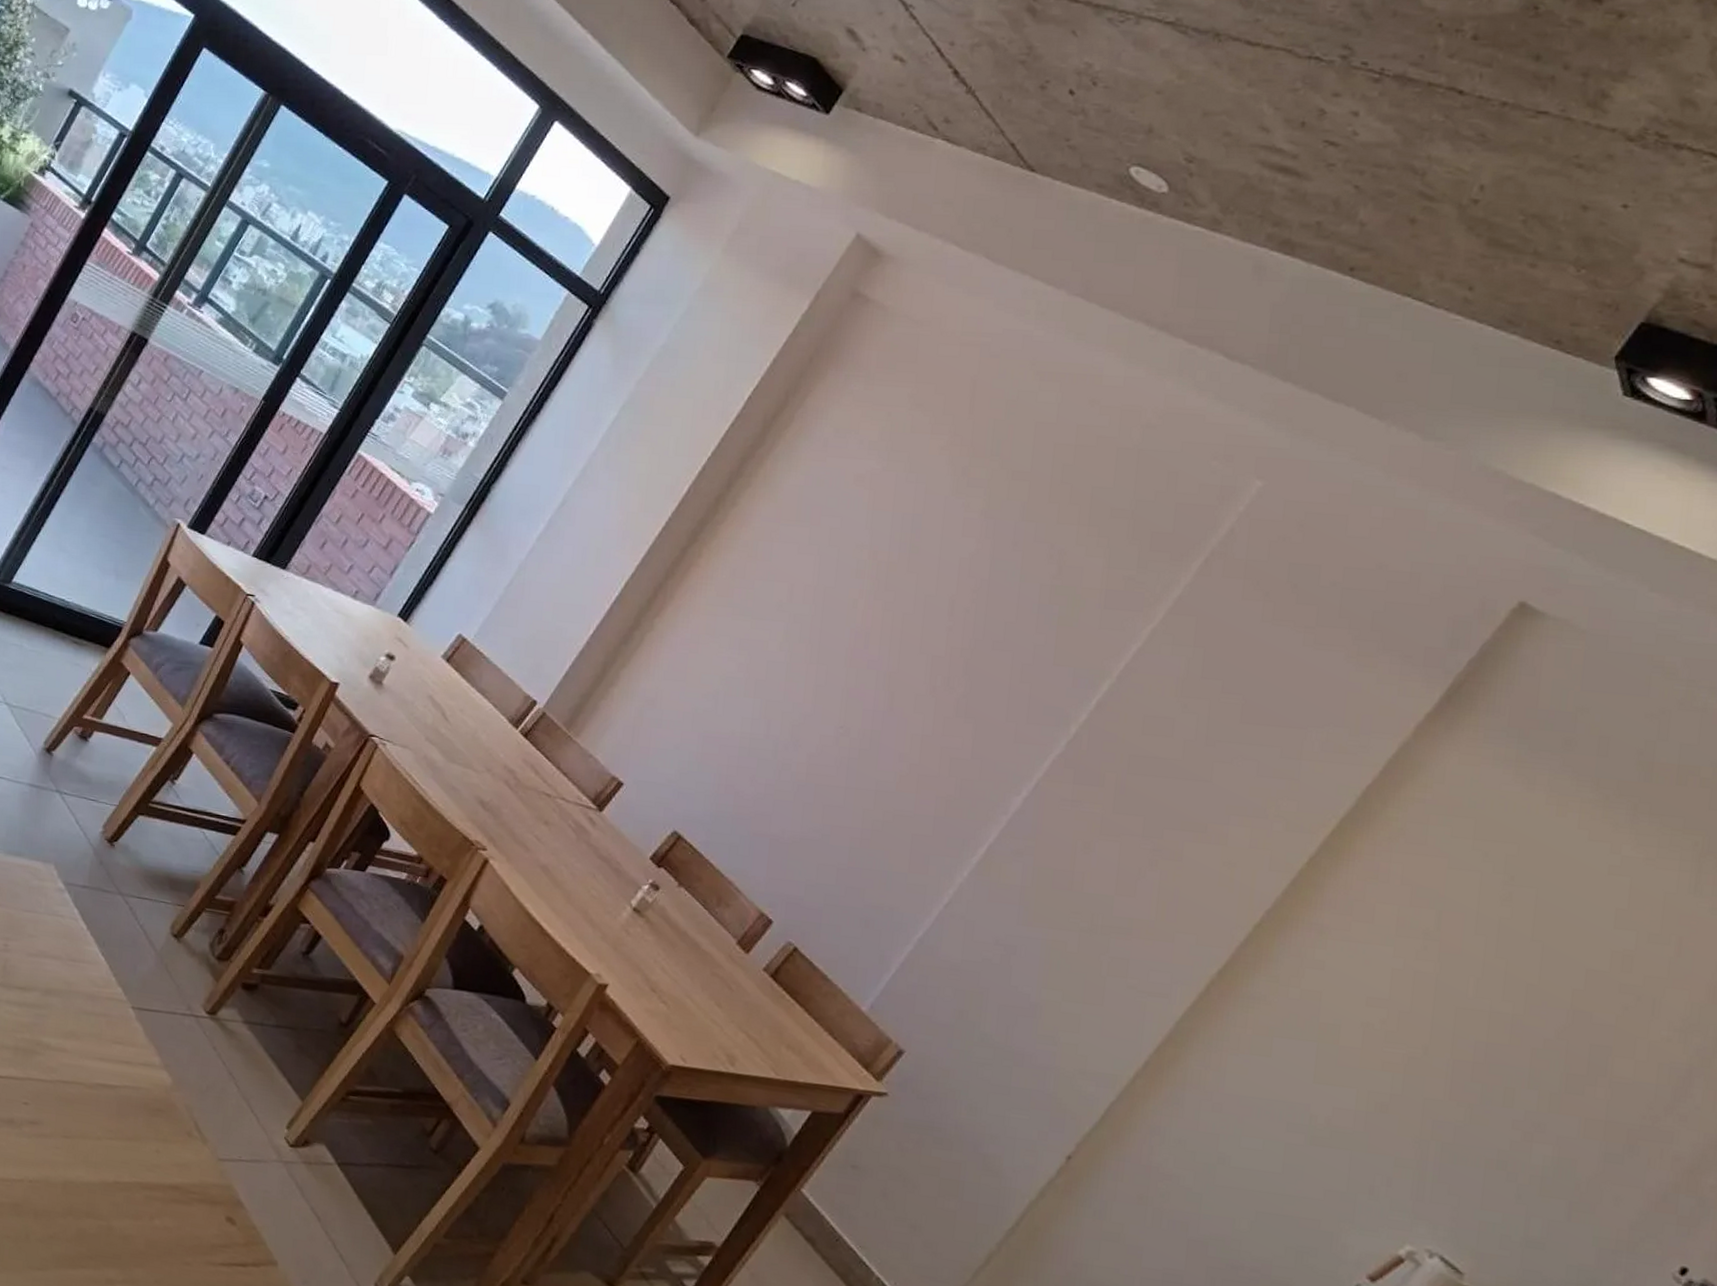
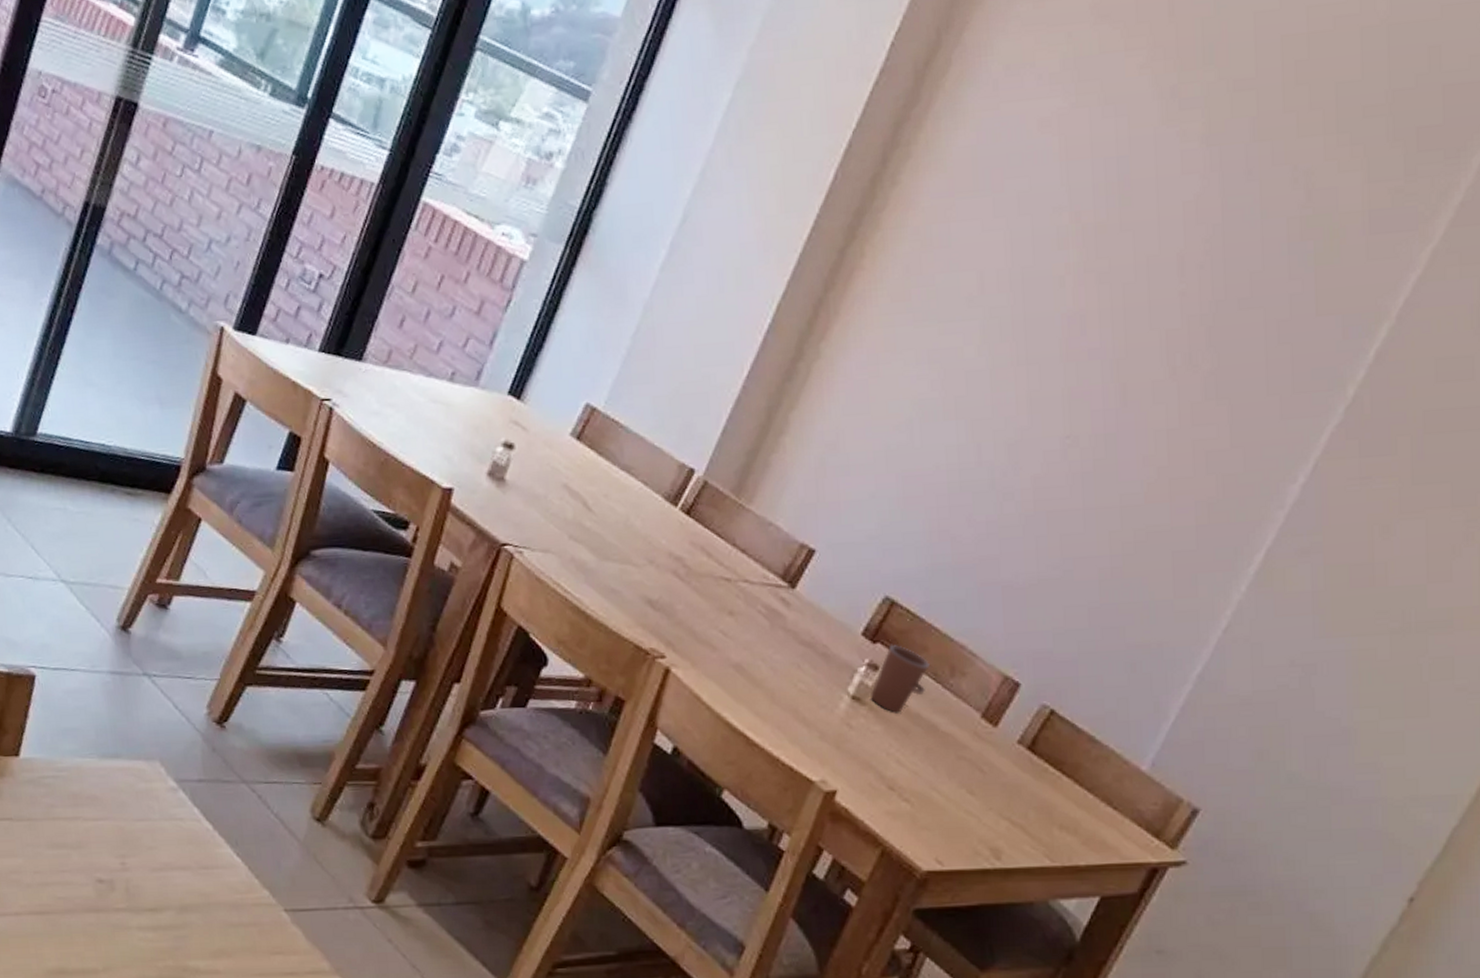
cup: none [649,870,701,929] -> present [871,644,930,713]

